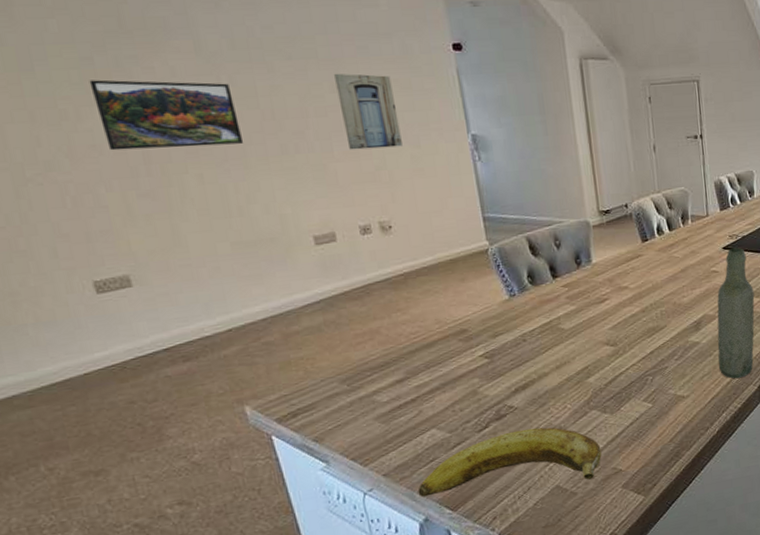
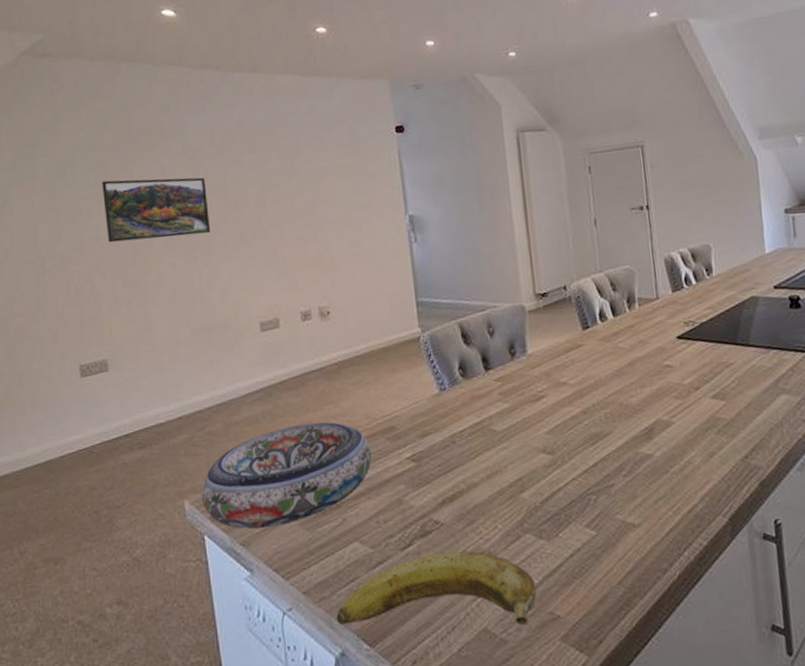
bowl: none [262,327,445,427] -> present [201,422,372,529]
wall art: present [334,73,403,150] -> none [291,161,345,236]
bottle: present [717,247,755,379] -> none [672,336,721,505]

